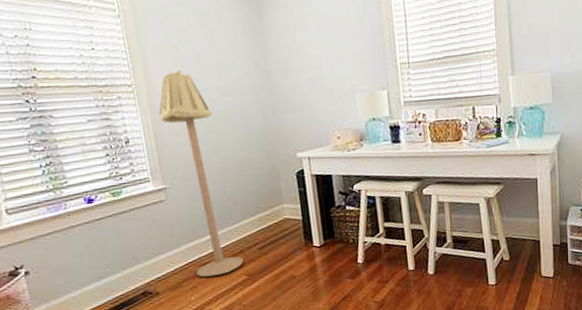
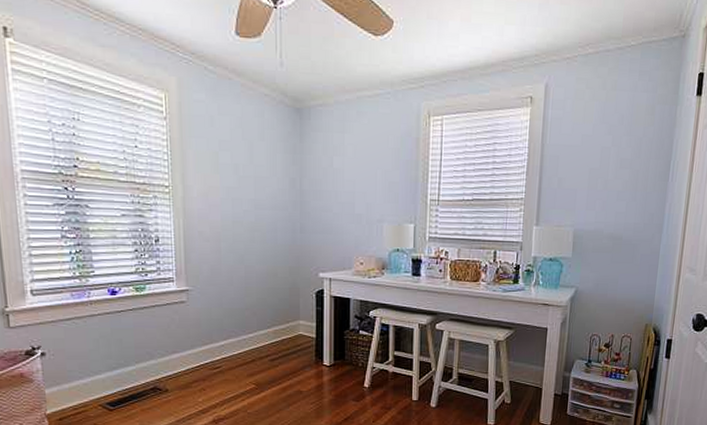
floor lamp: present [159,71,244,277] -> none [191,179,255,381]

